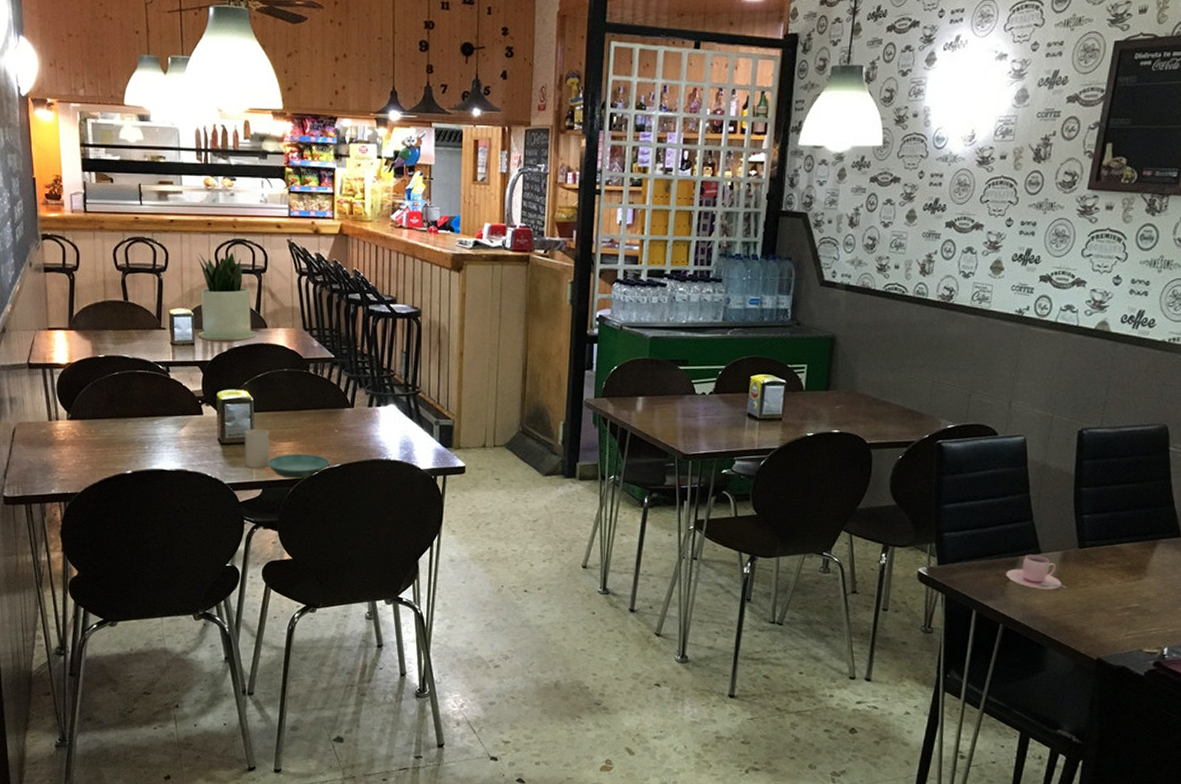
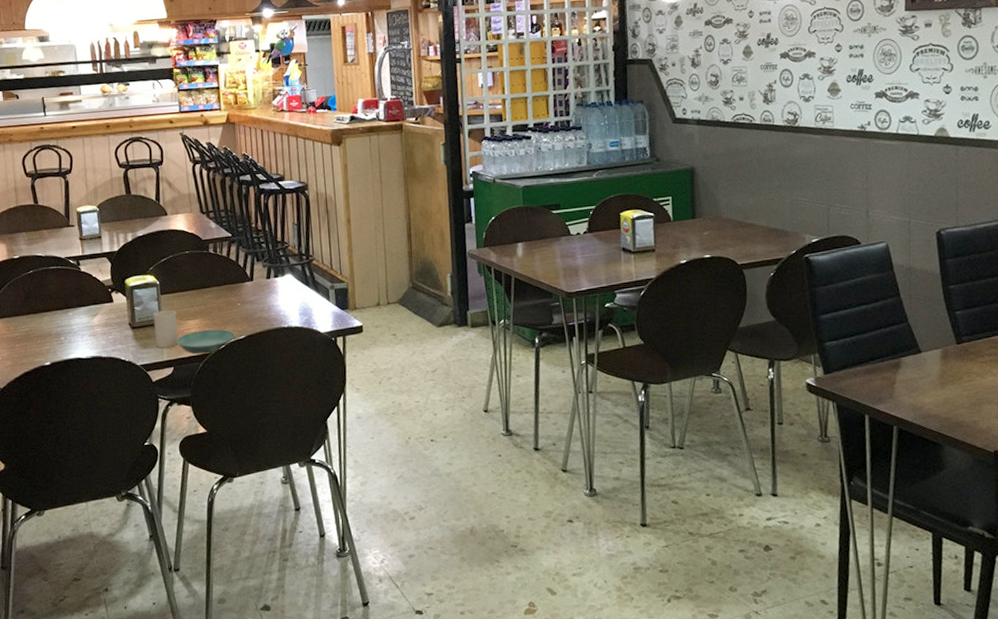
planter: present [197,252,257,342] -> none [98,150,158,233]
teacup: present [1006,554,1068,590] -> none [891,354,954,388]

